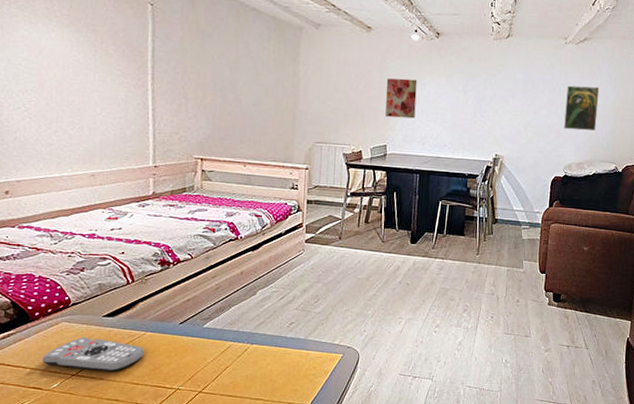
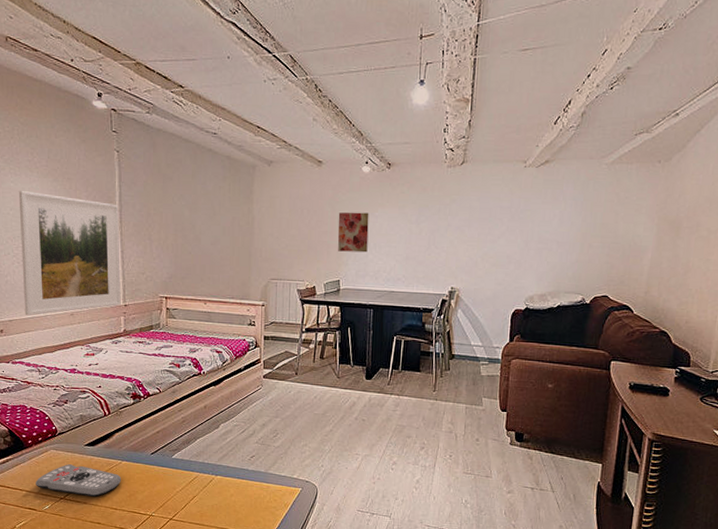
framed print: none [33,39,151,176] -> present [18,190,121,316]
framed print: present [564,85,600,131] -> none [524,212,564,260]

